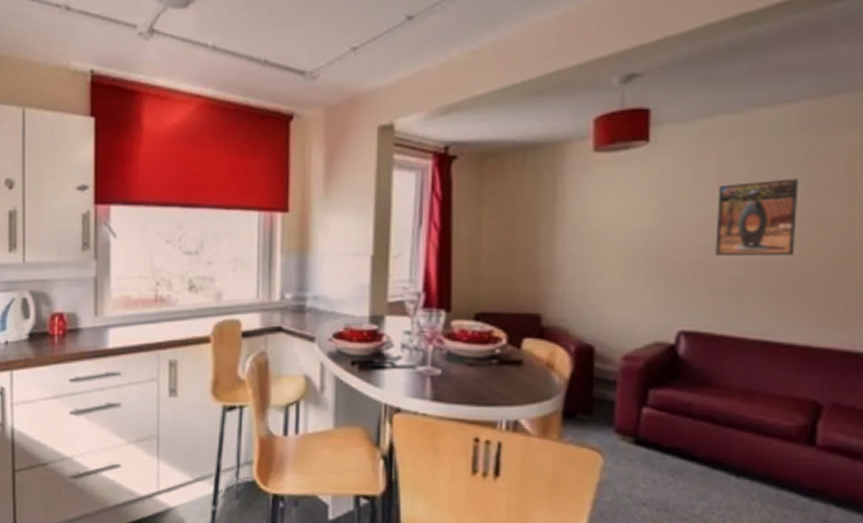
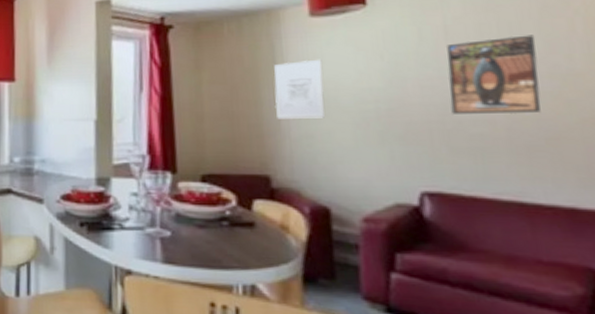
wall art: none [551,196,601,258] -> present [274,59,325,119]

